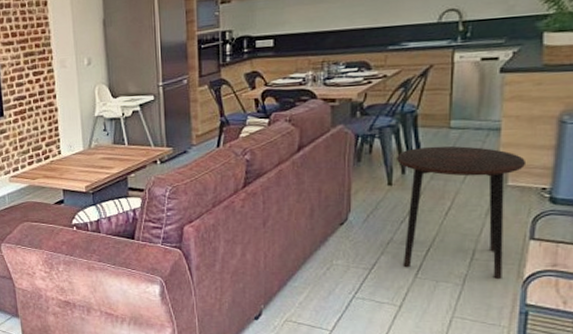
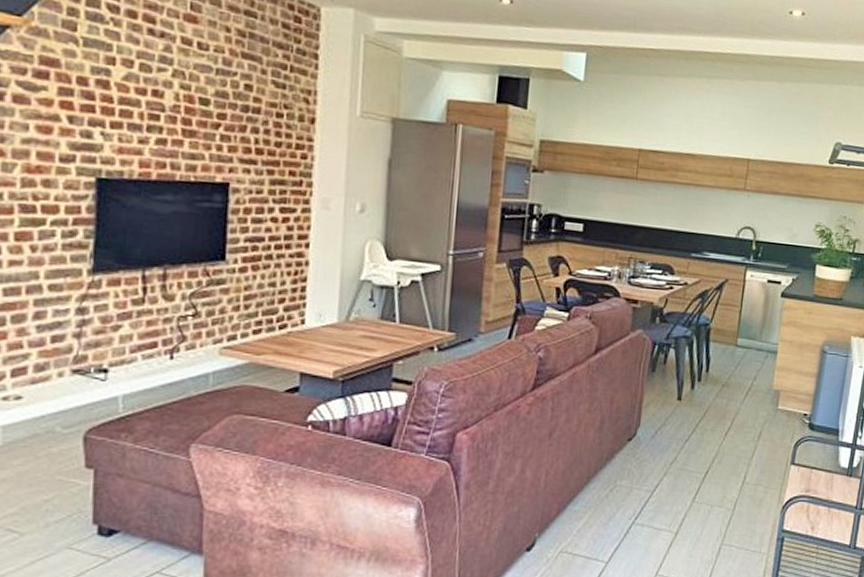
side table: present [395,146,527,279] -> none [683,362,795,504]

